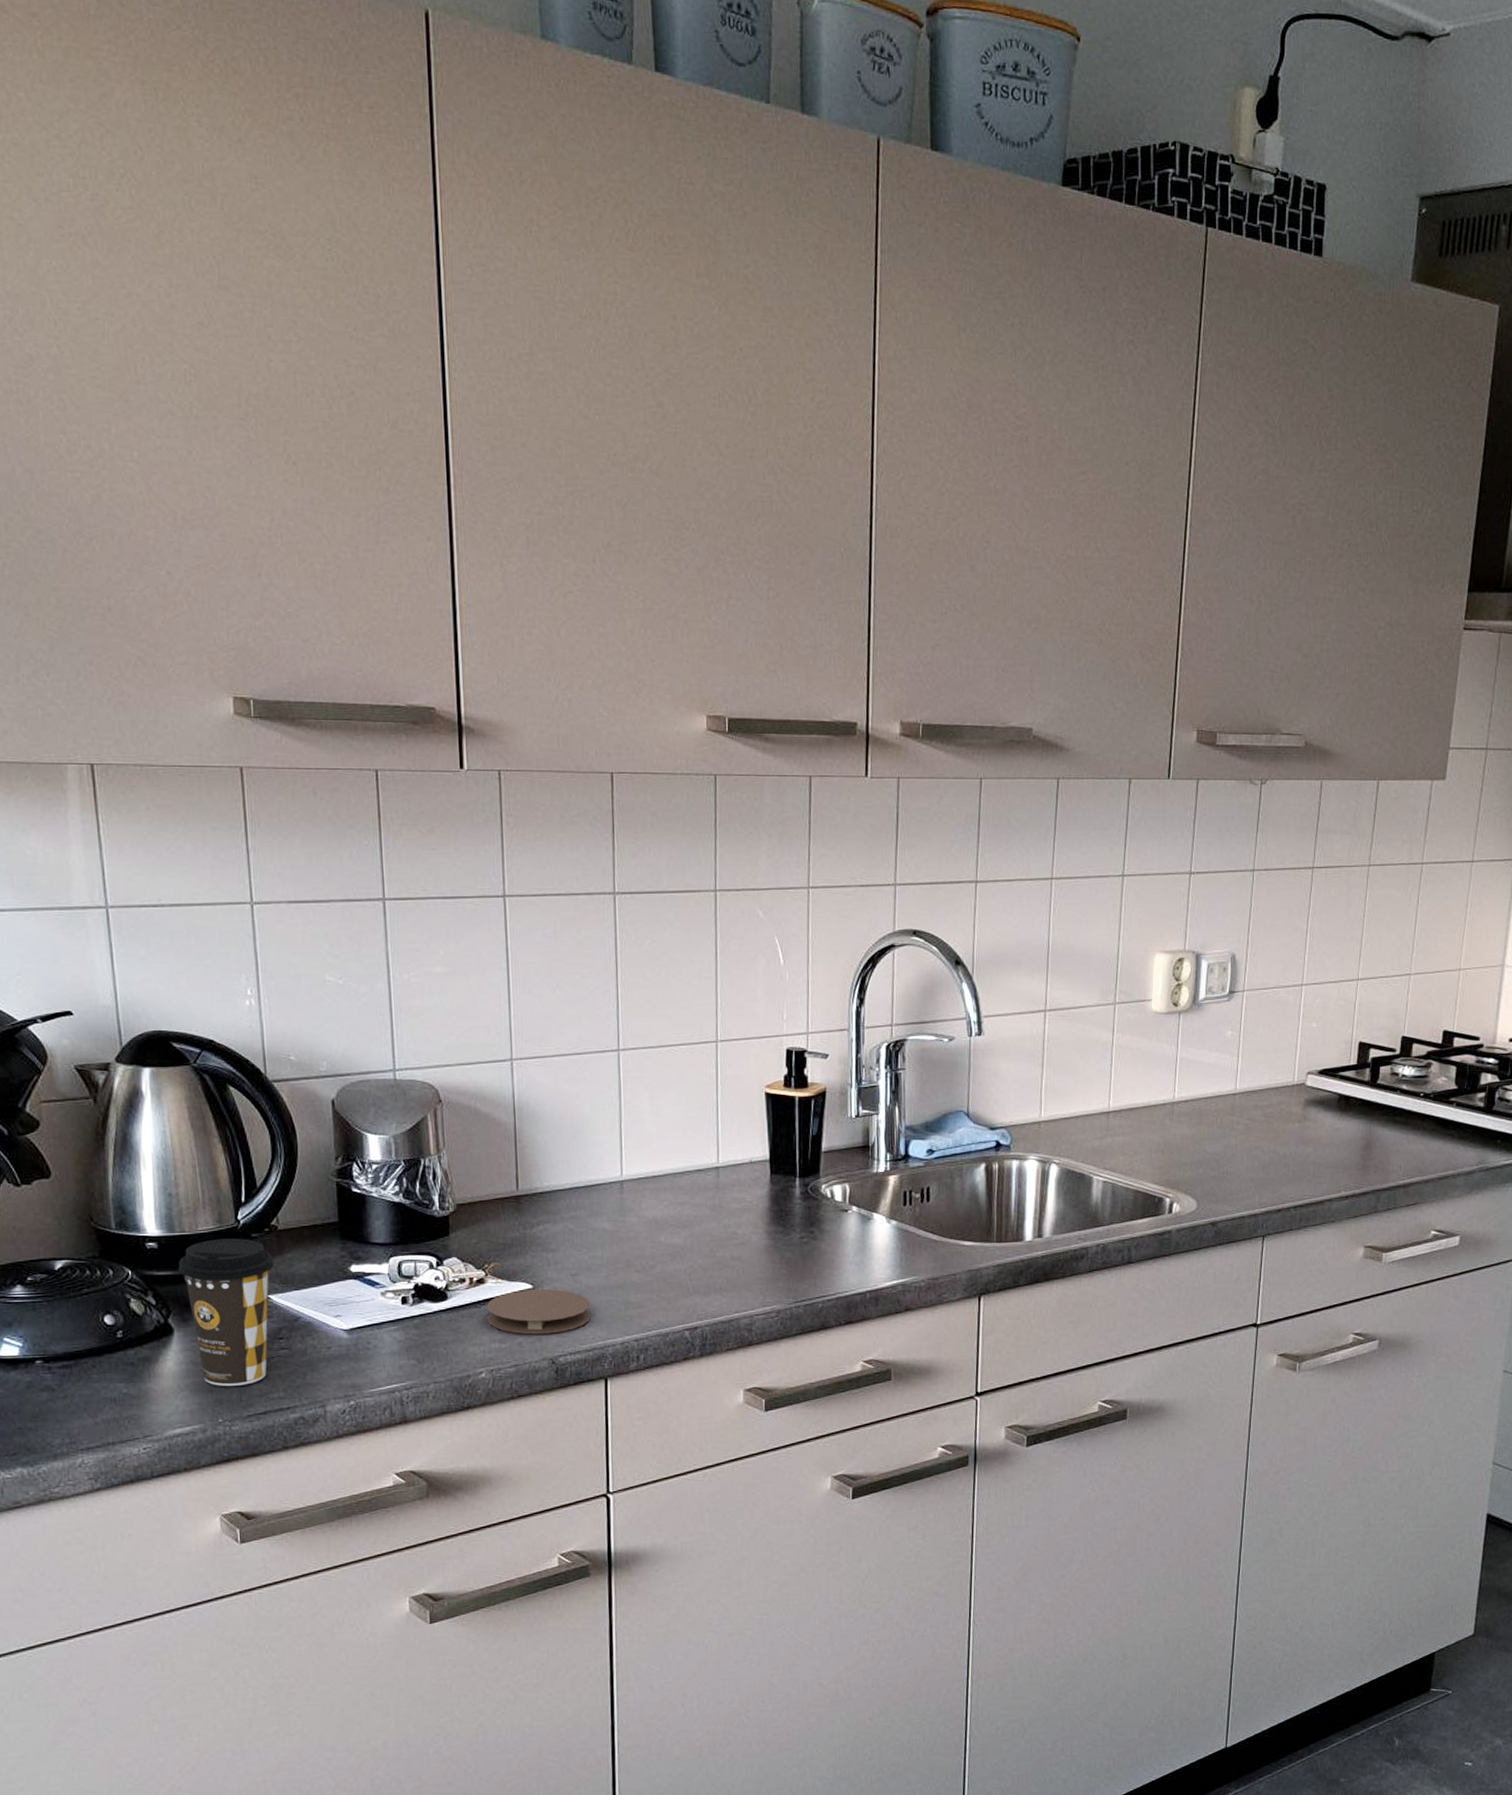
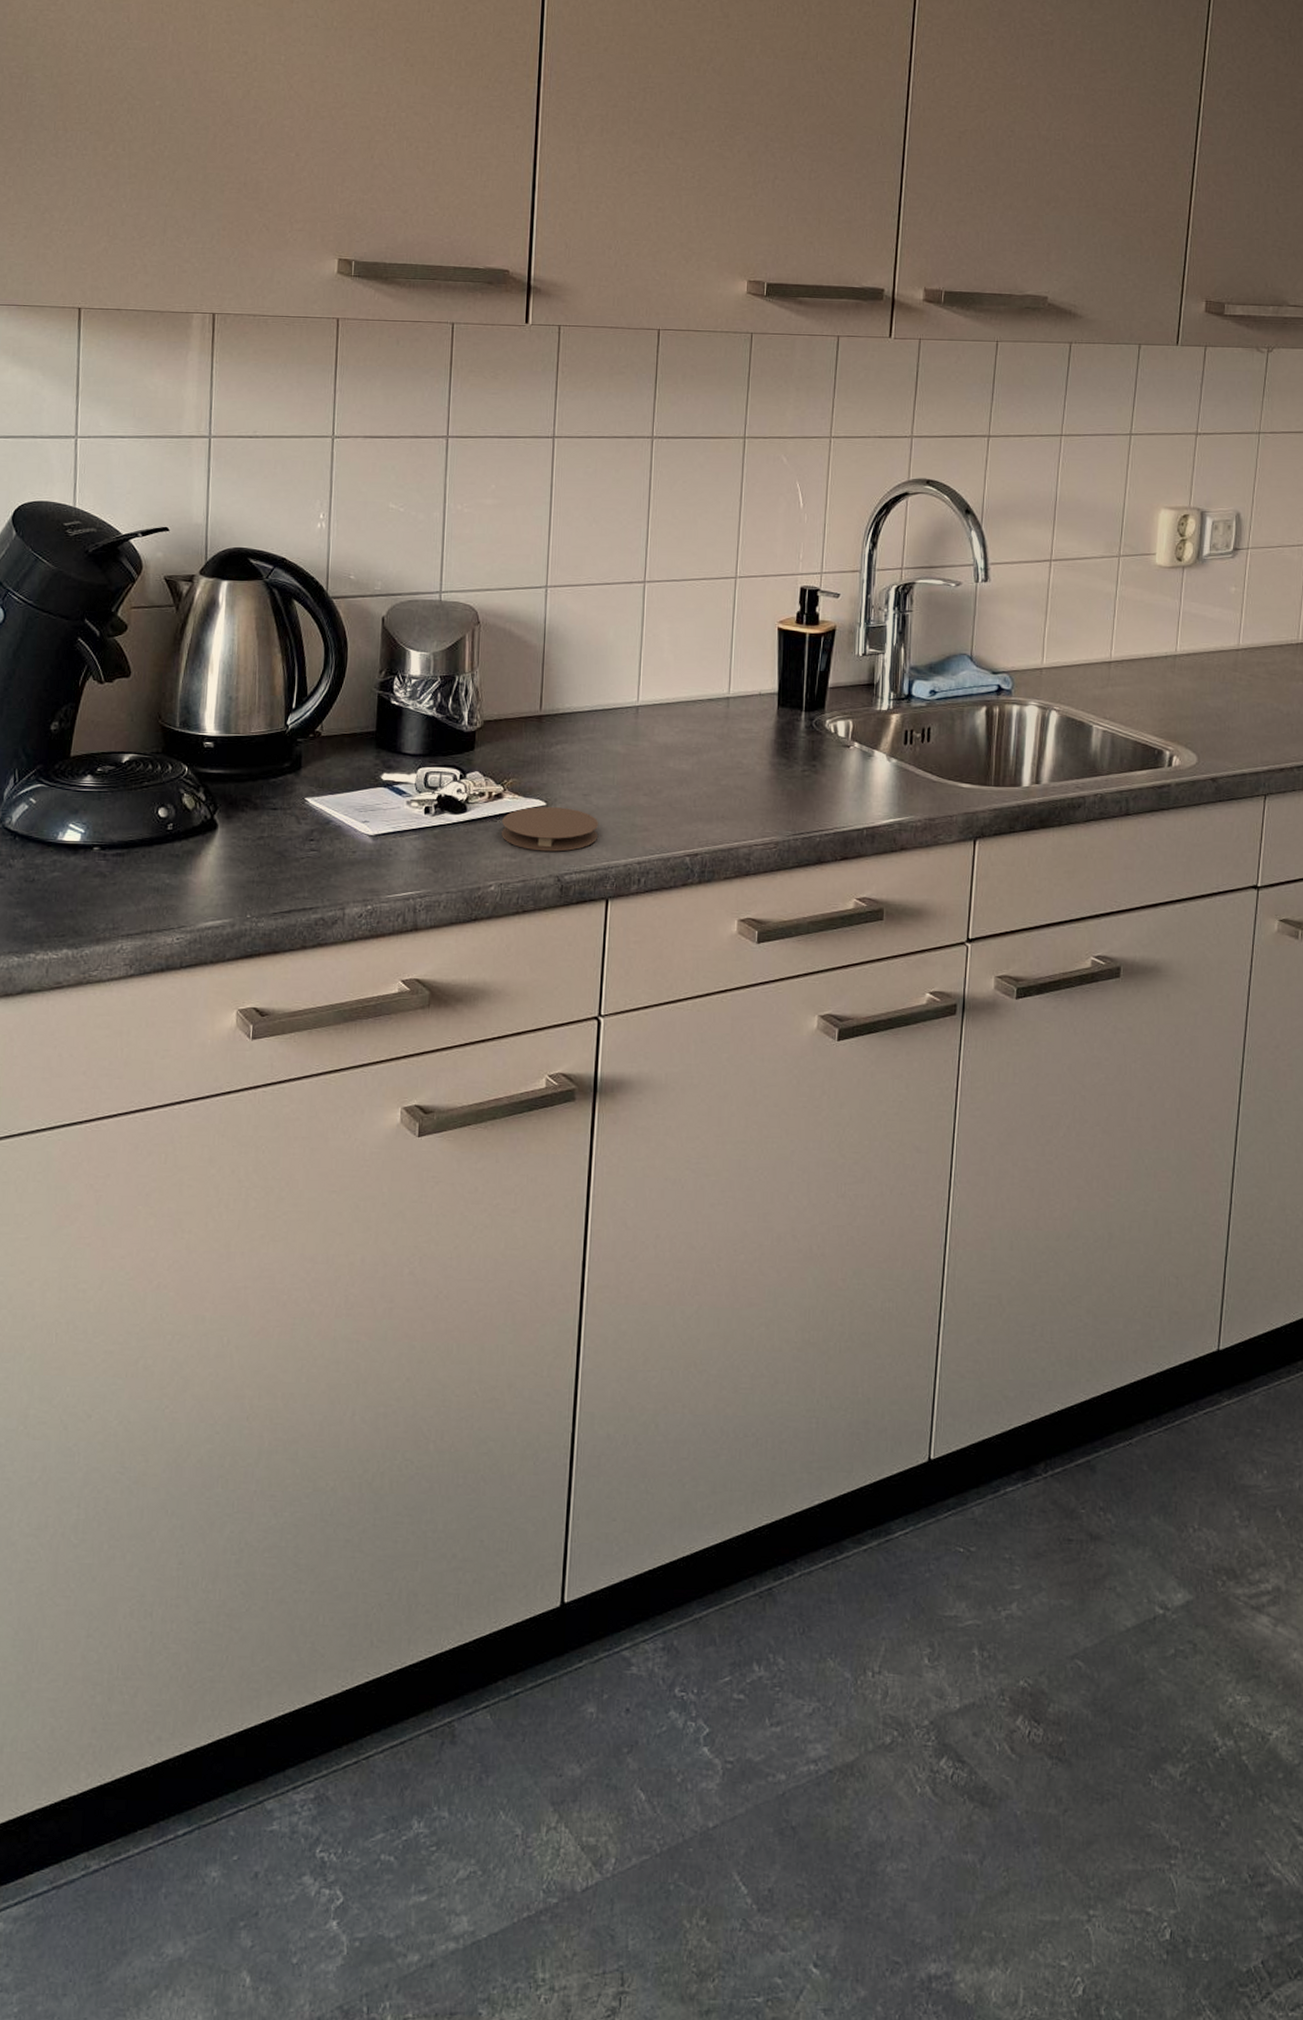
coffee cup: present [177,1238,274,1386] -> none [228,741,314,883]

